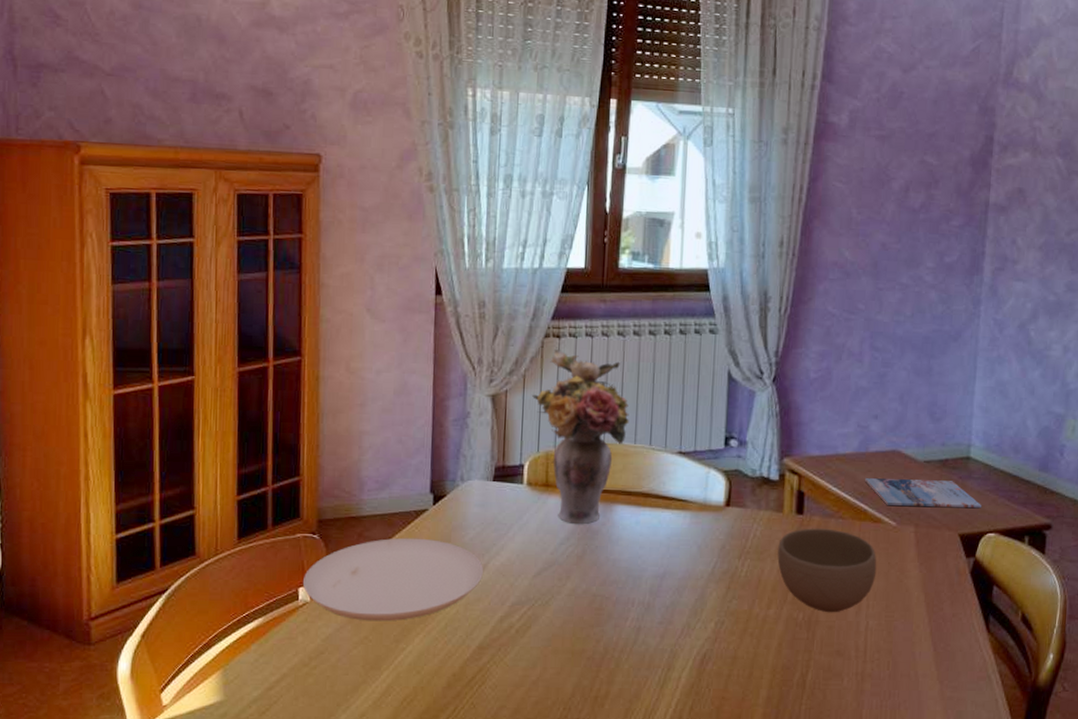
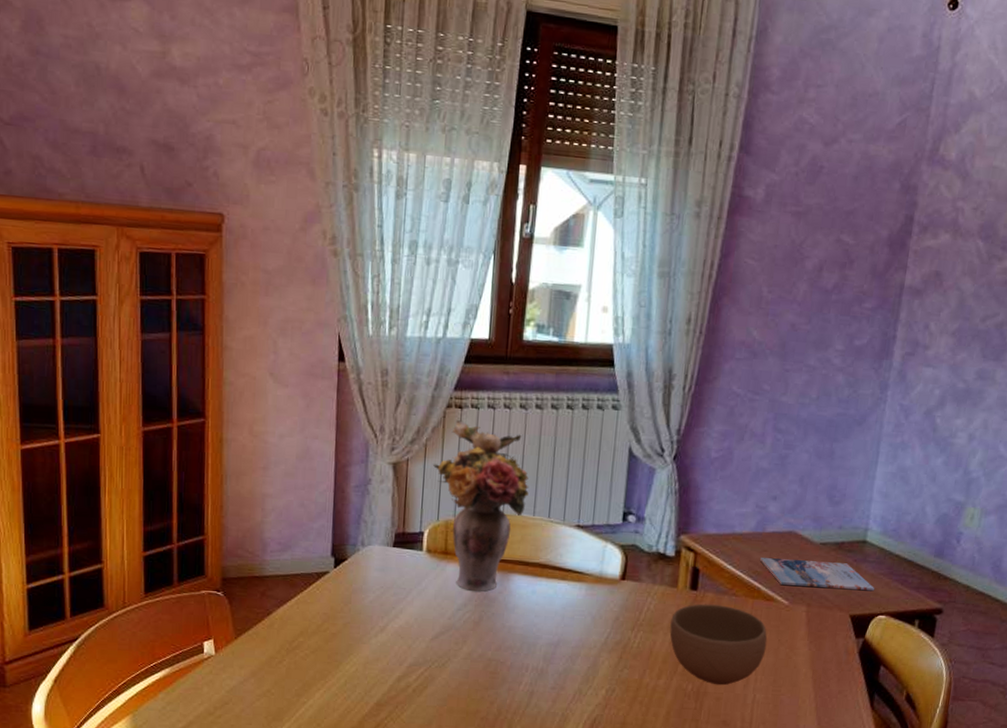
plate: present [303,537,483,622] -> none [208,598,382,677]

